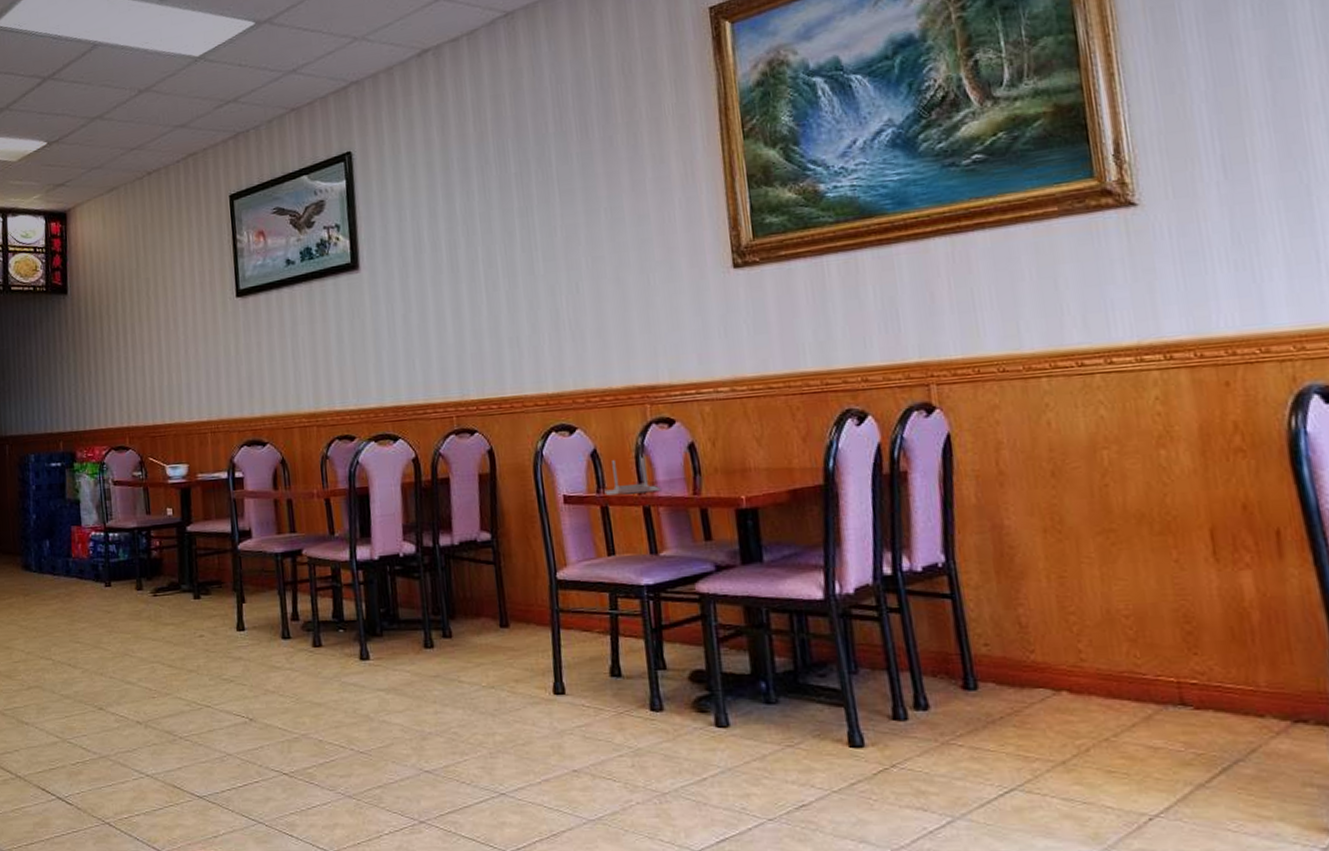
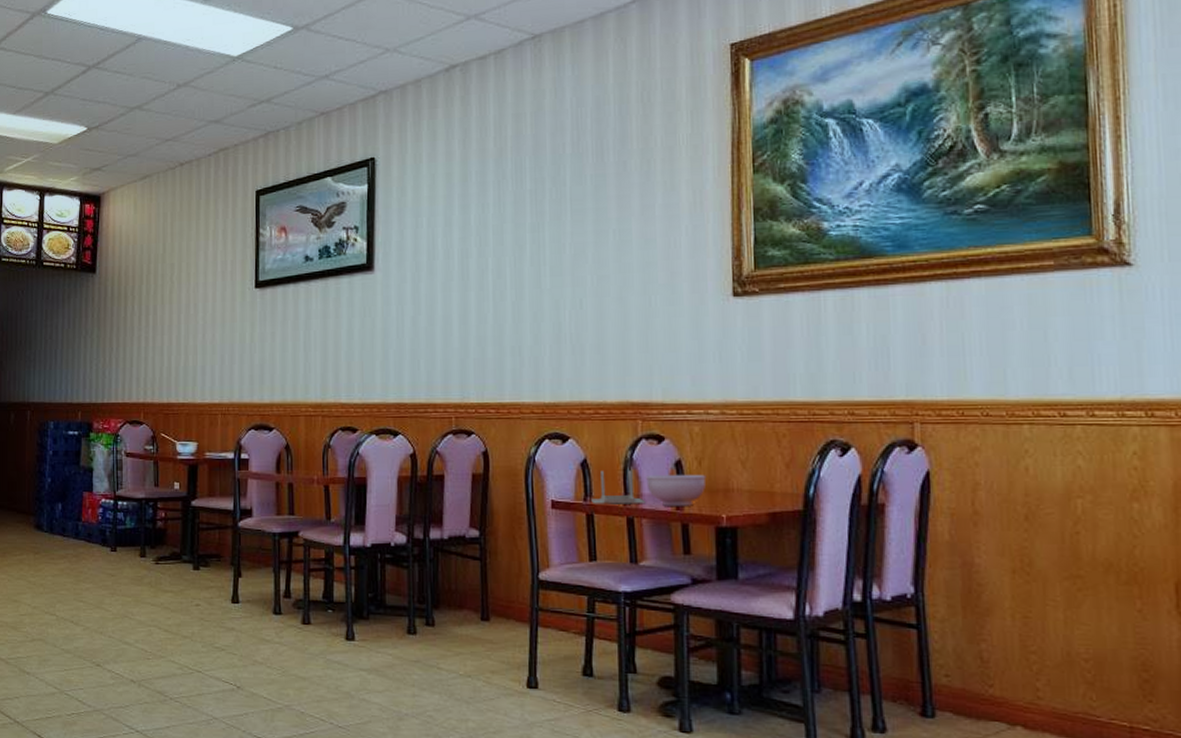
soup bowl: none [659,456,722,492] -> present [646,475,707,506]

